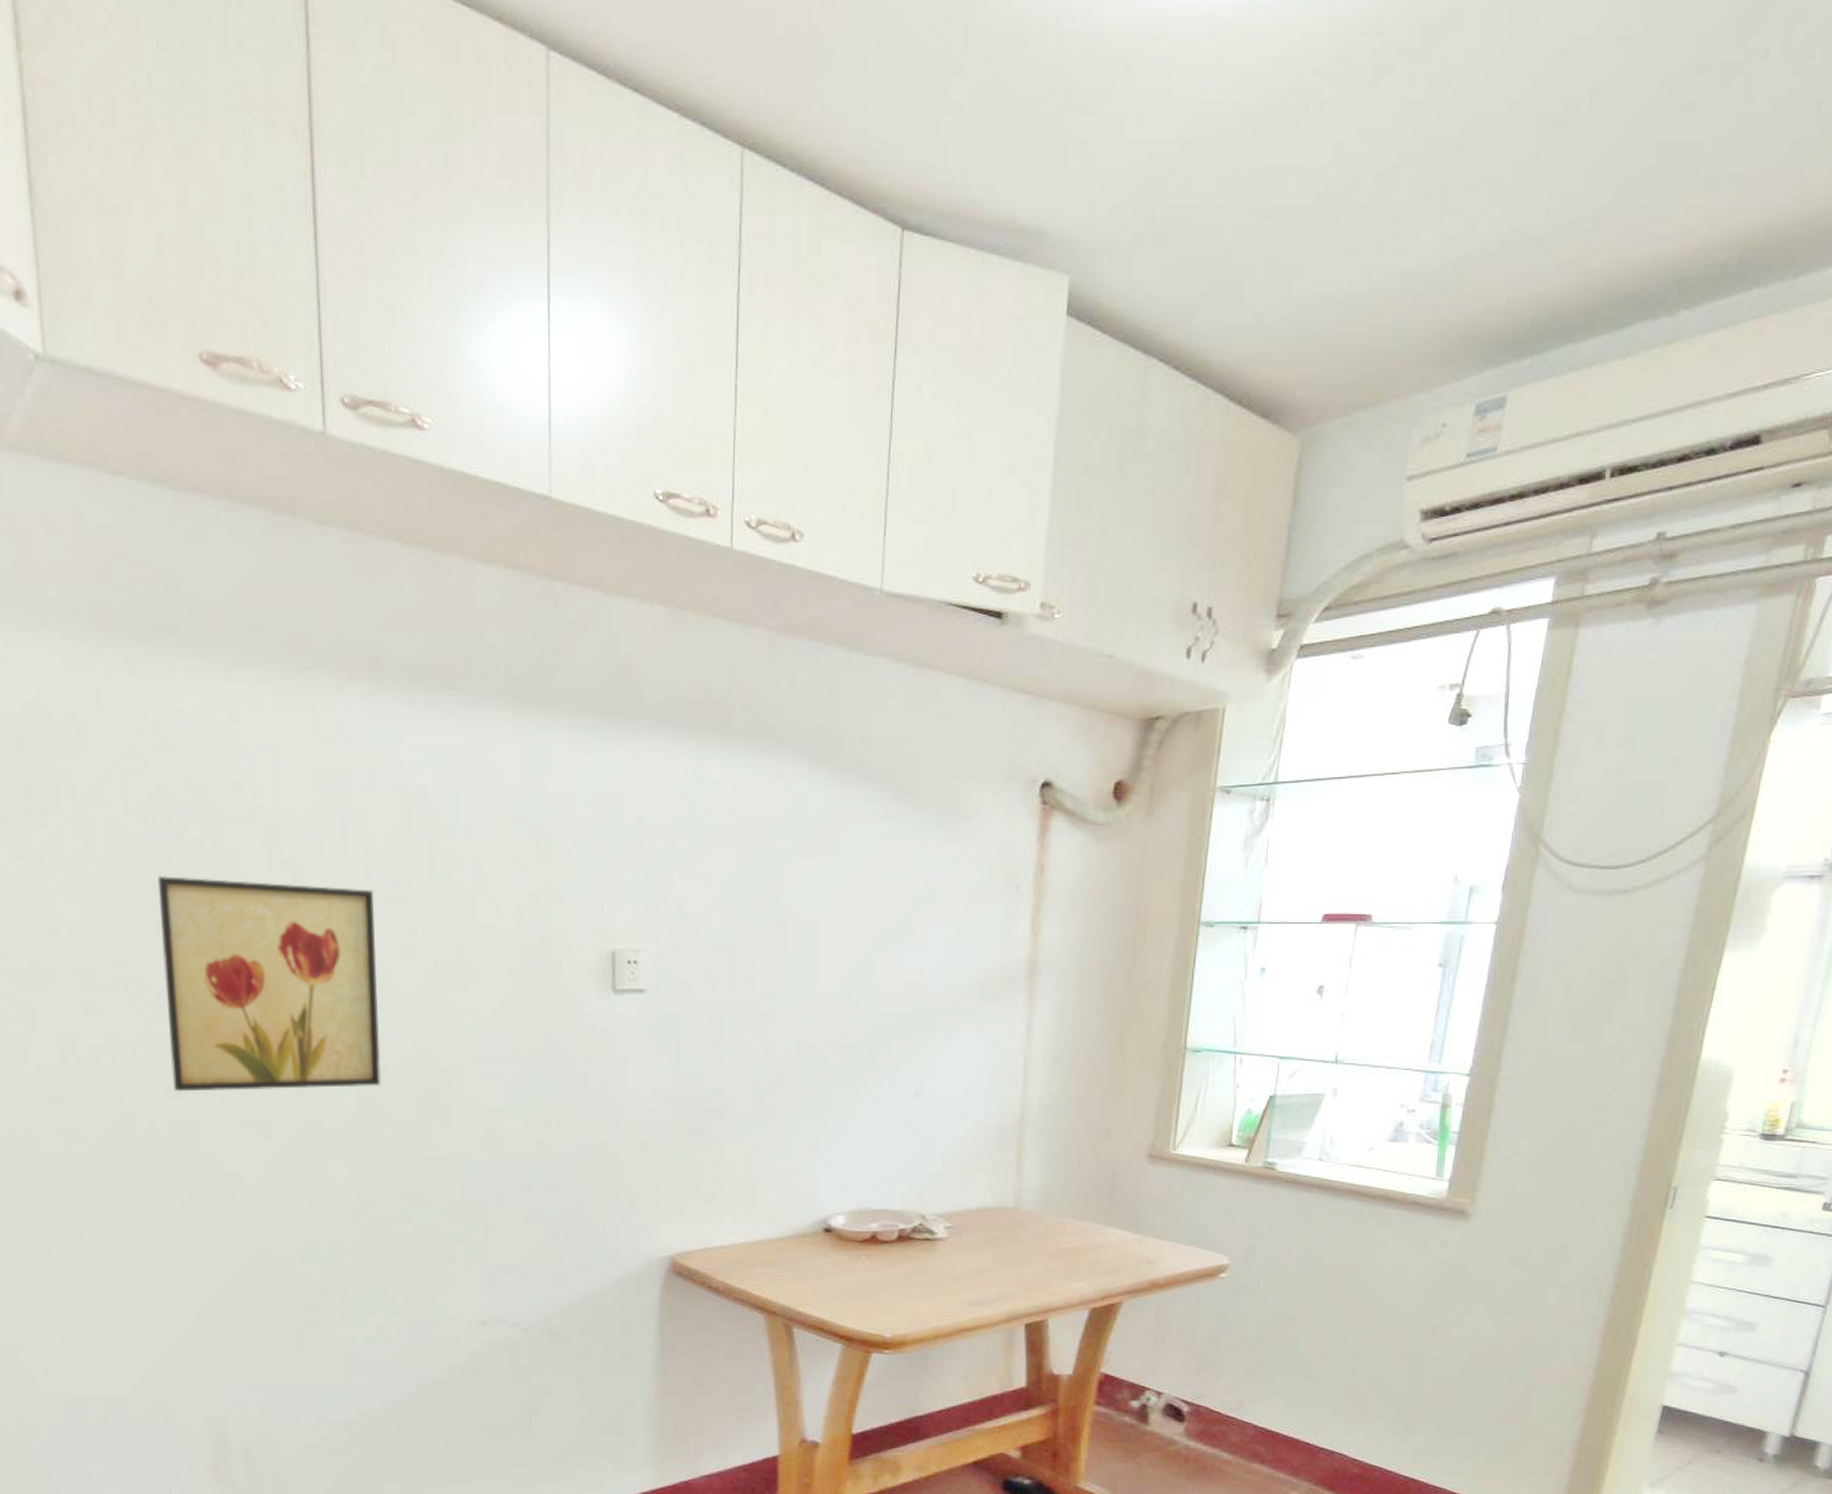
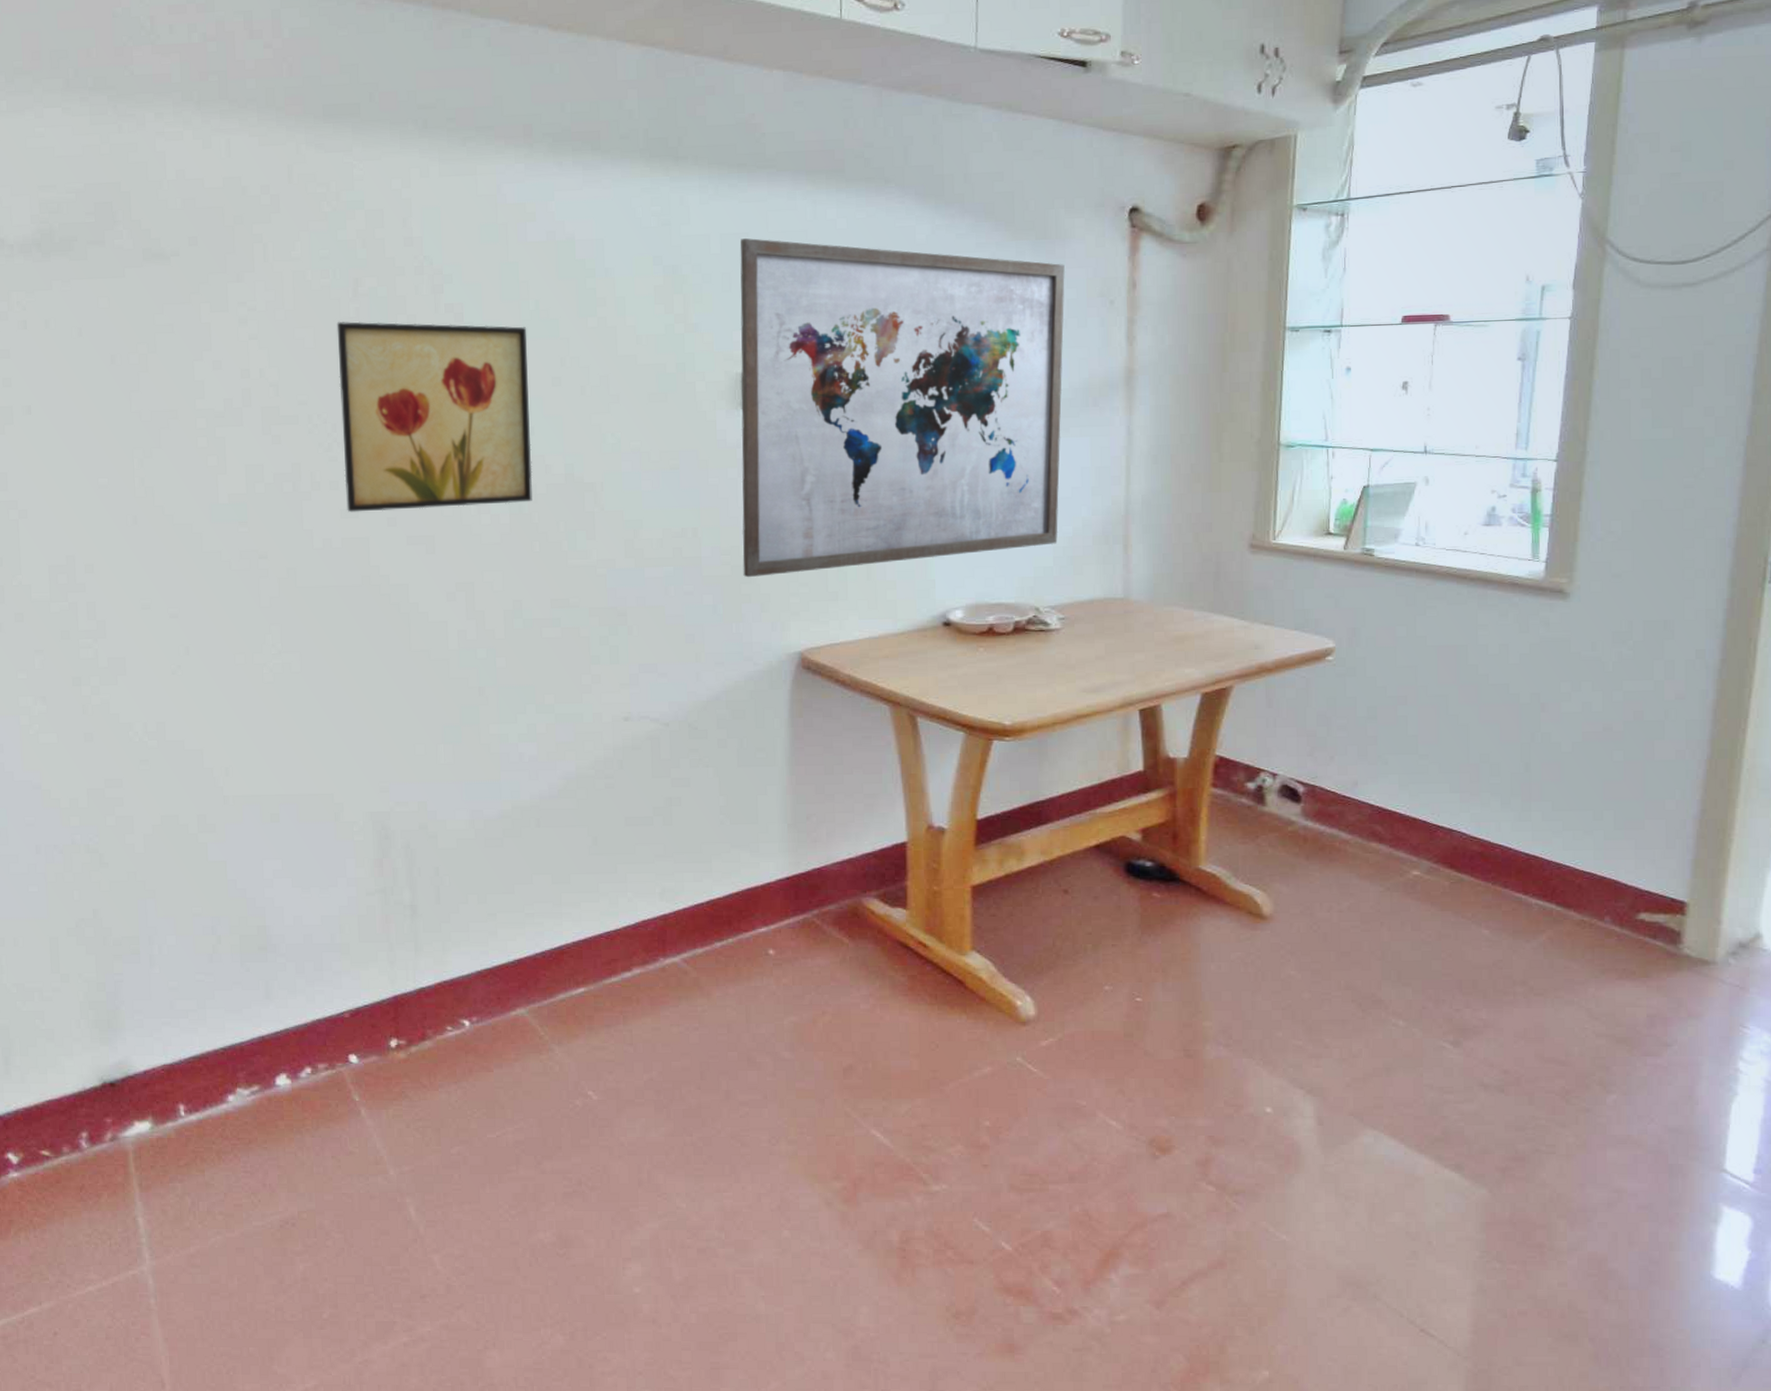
wall art: none [611,799,968,1176] -> present [740,238,1065,578]

